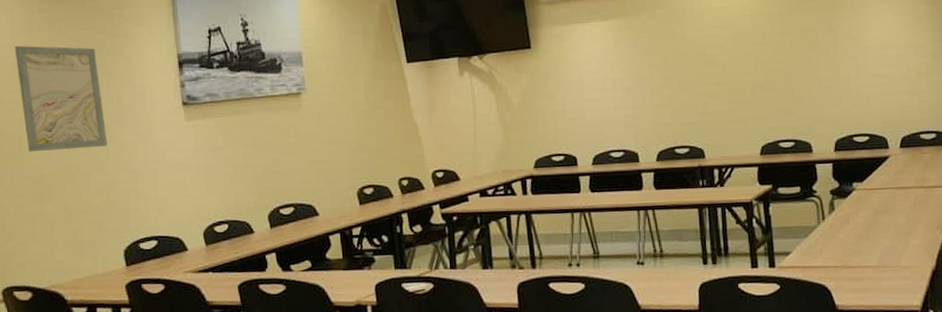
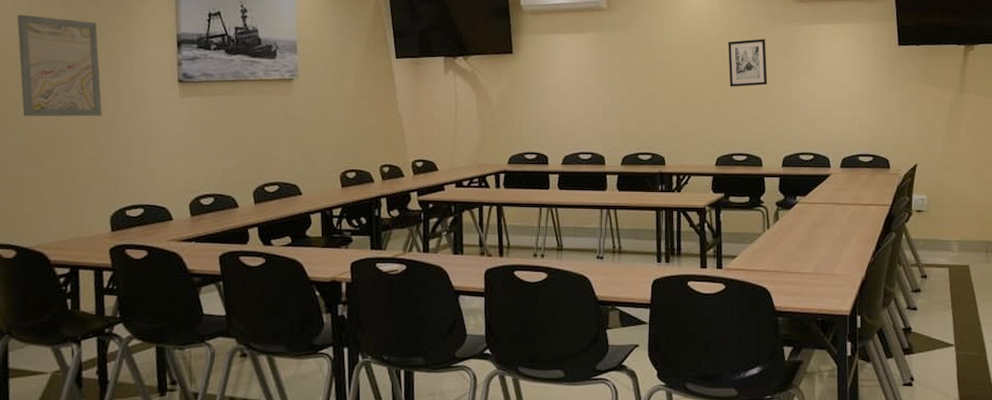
wall art: none [765,11,813,68] -> present [728,39,768,87]

